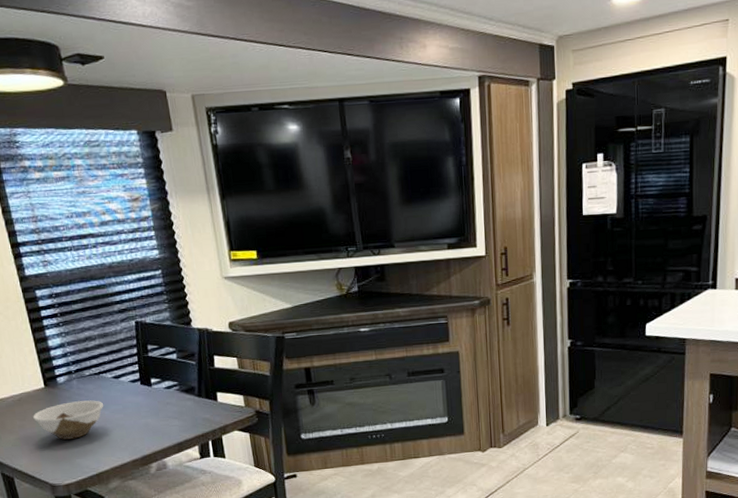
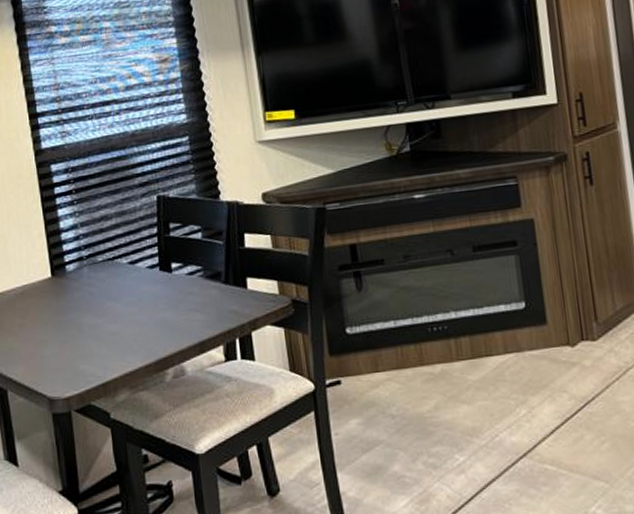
bowl: present [33,400,104,440] -> none [35,291,117,341]

